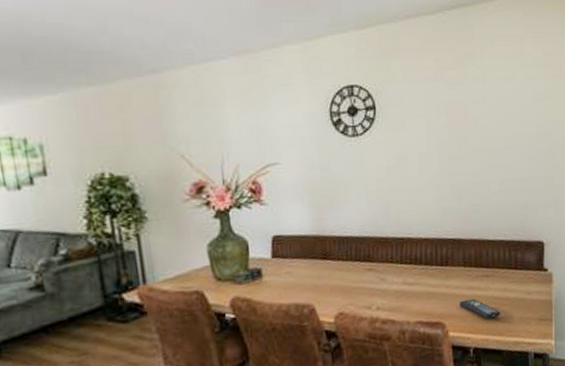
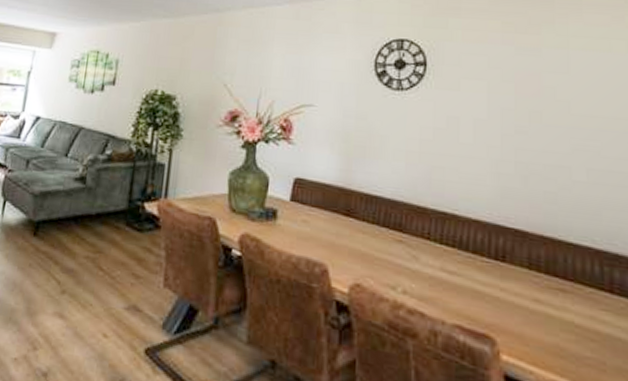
remote control: present [459,298,501,319] -> none [518,314,585,355]

